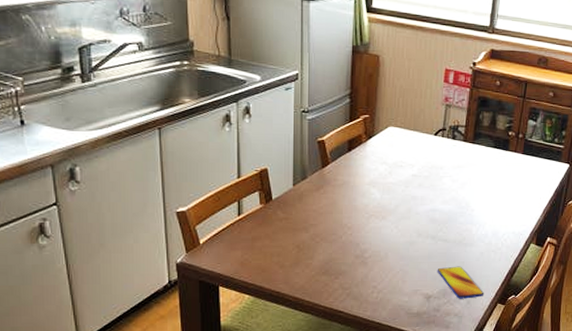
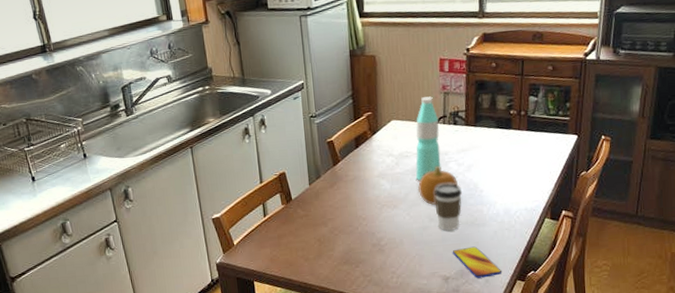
fruit: none [408,179,450,221] -> present [417,165,458,206]
water bottle: none [409,106,438,193] -> present [416,96,441,181]
coffee cup: none [425,198,454,248] -> present [434,183,463,231]

